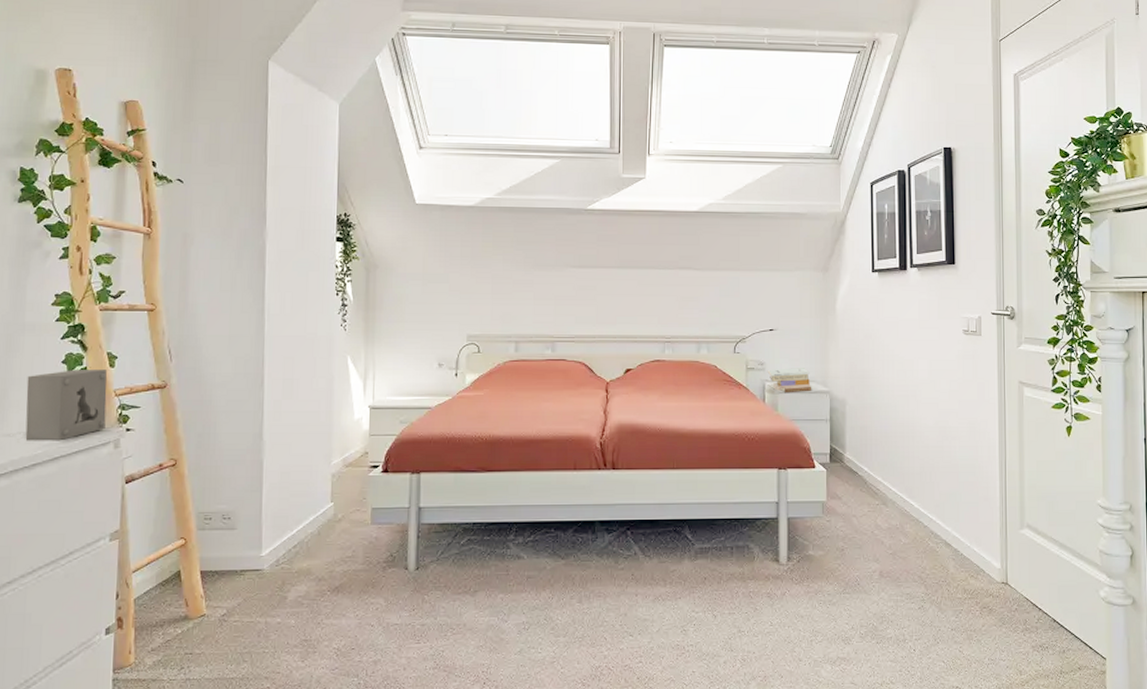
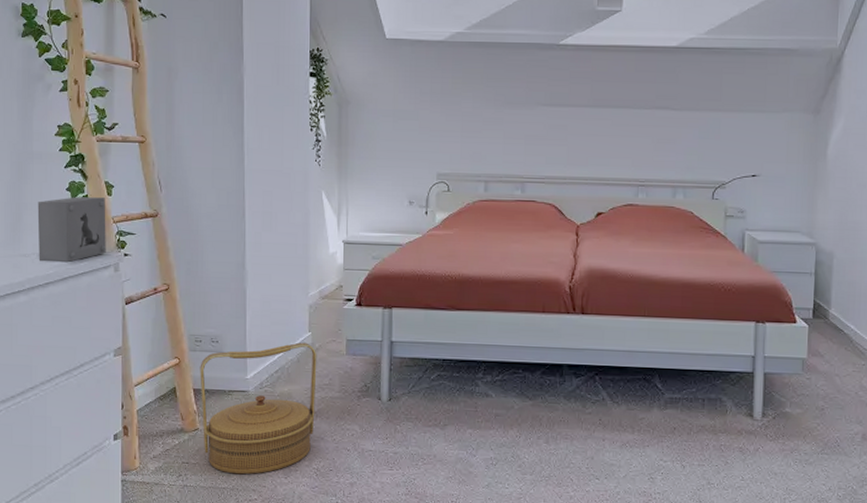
basket: none [208,514,340,662] -> present [200,342,317,475]
books: present [767,368,812,393] -> none [747,217,797,244]

